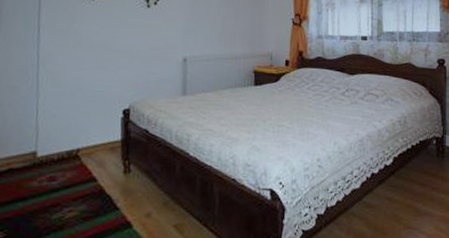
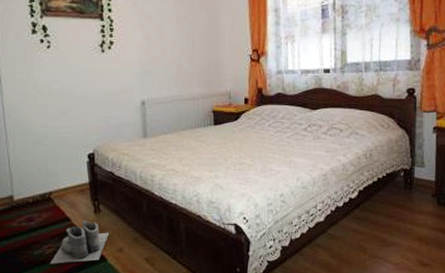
boots: none [68,180,137,230] -> present [49,219,109,264]

